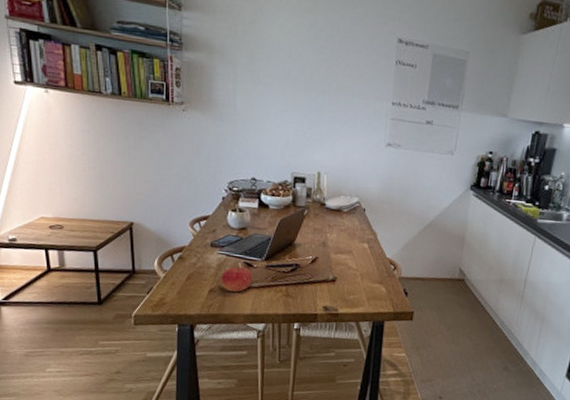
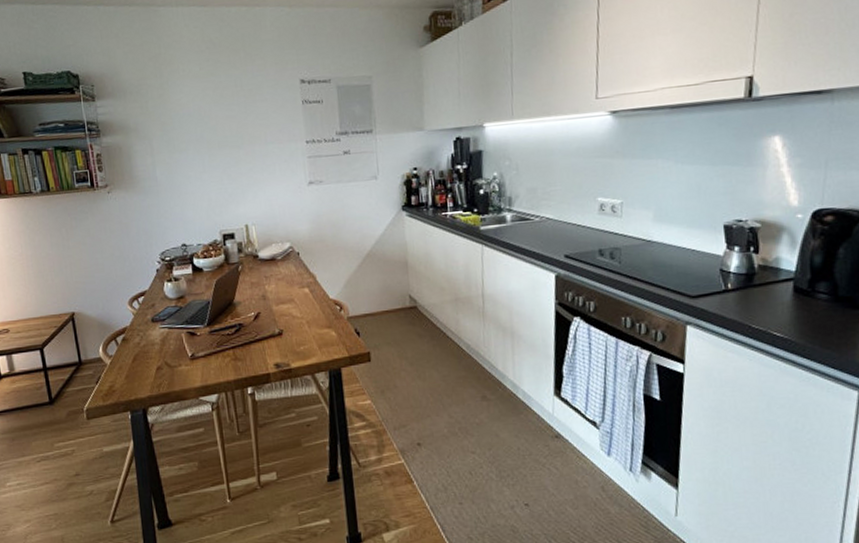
fruit: present [221,266,252,292] -> none [166,337,198,366]

